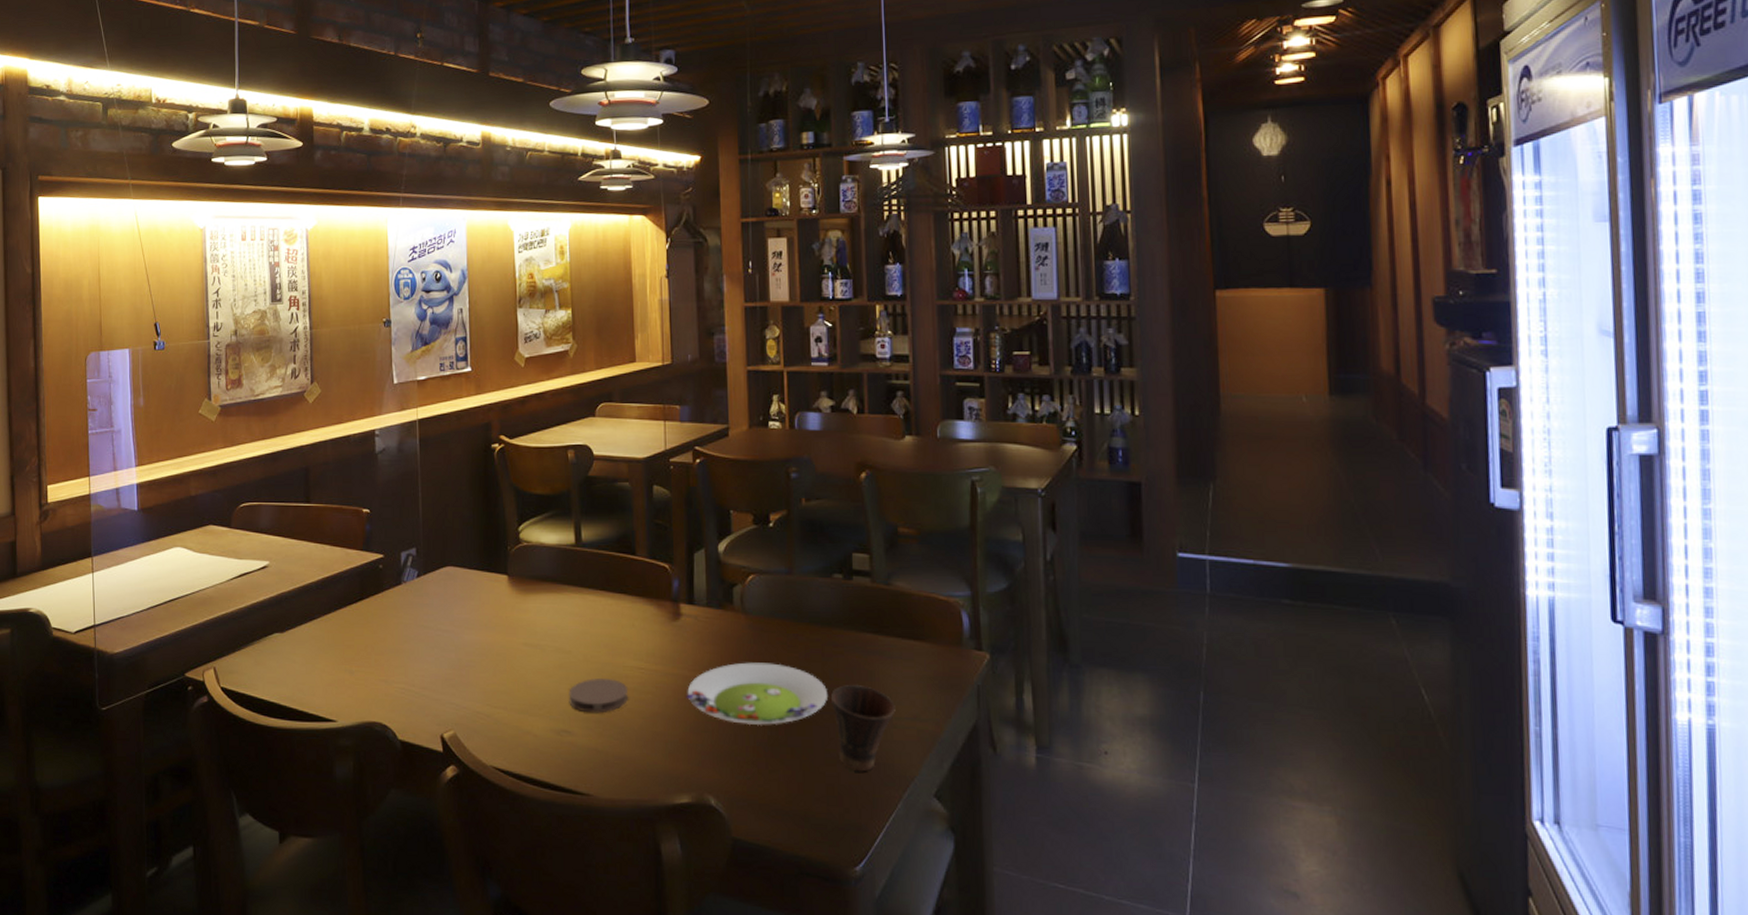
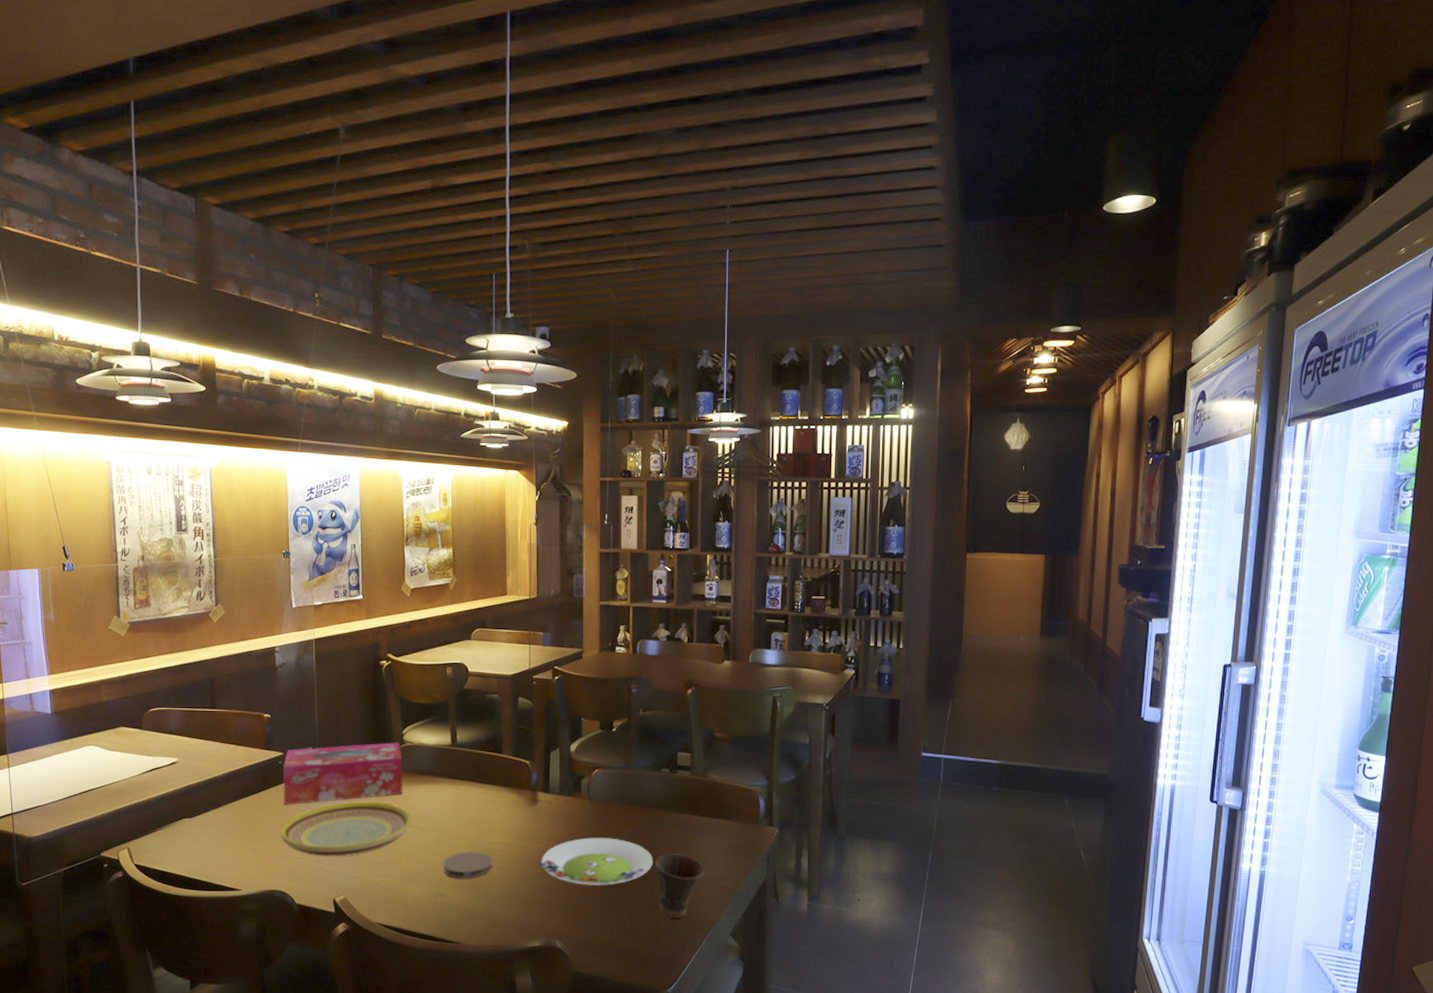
plate: none [380,614,531,682] -> present [280,801,412,857]
tissue box: none [384,541,521,618] -> present [283,742,404,805]

